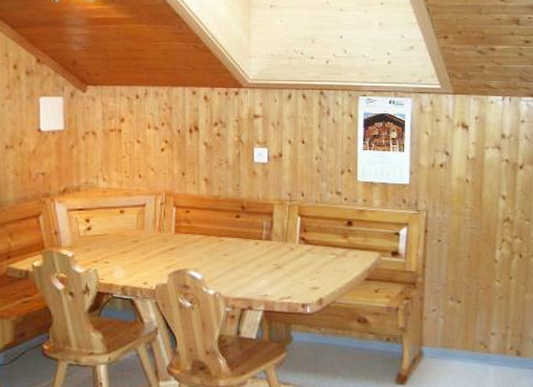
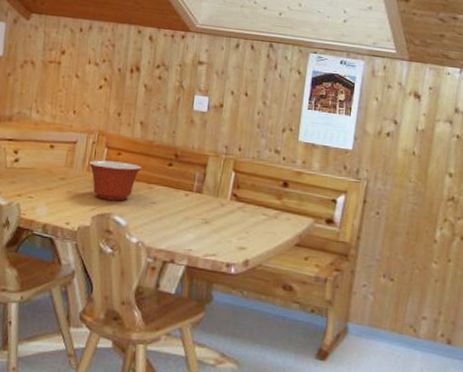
mixing bowl: none [159,219,211,257] -> present [88,160,142,201]

